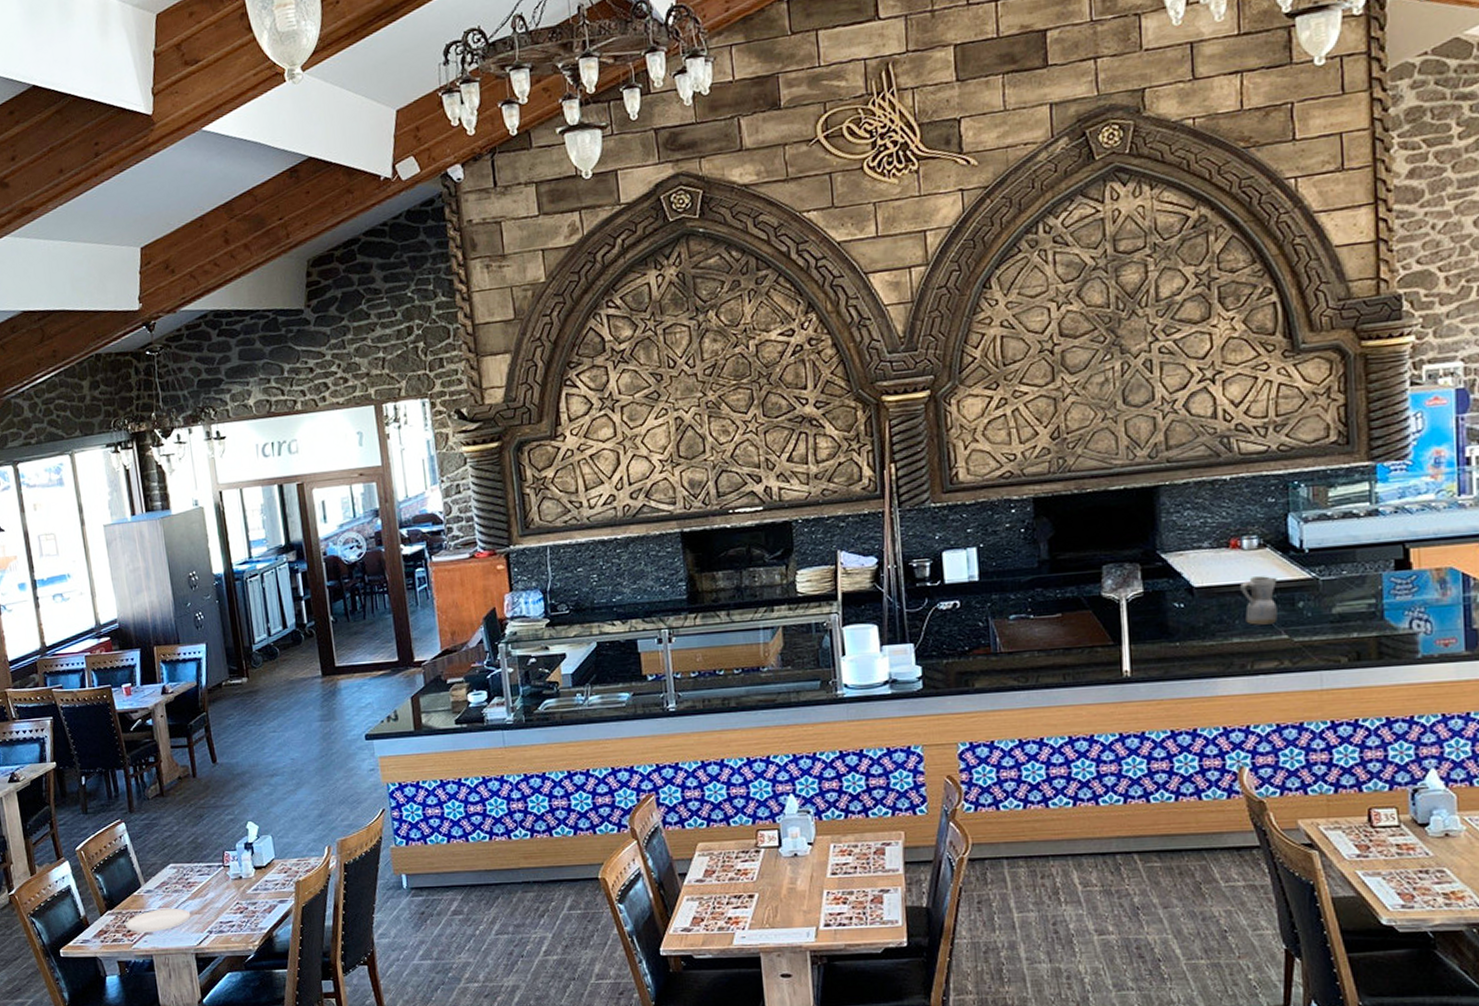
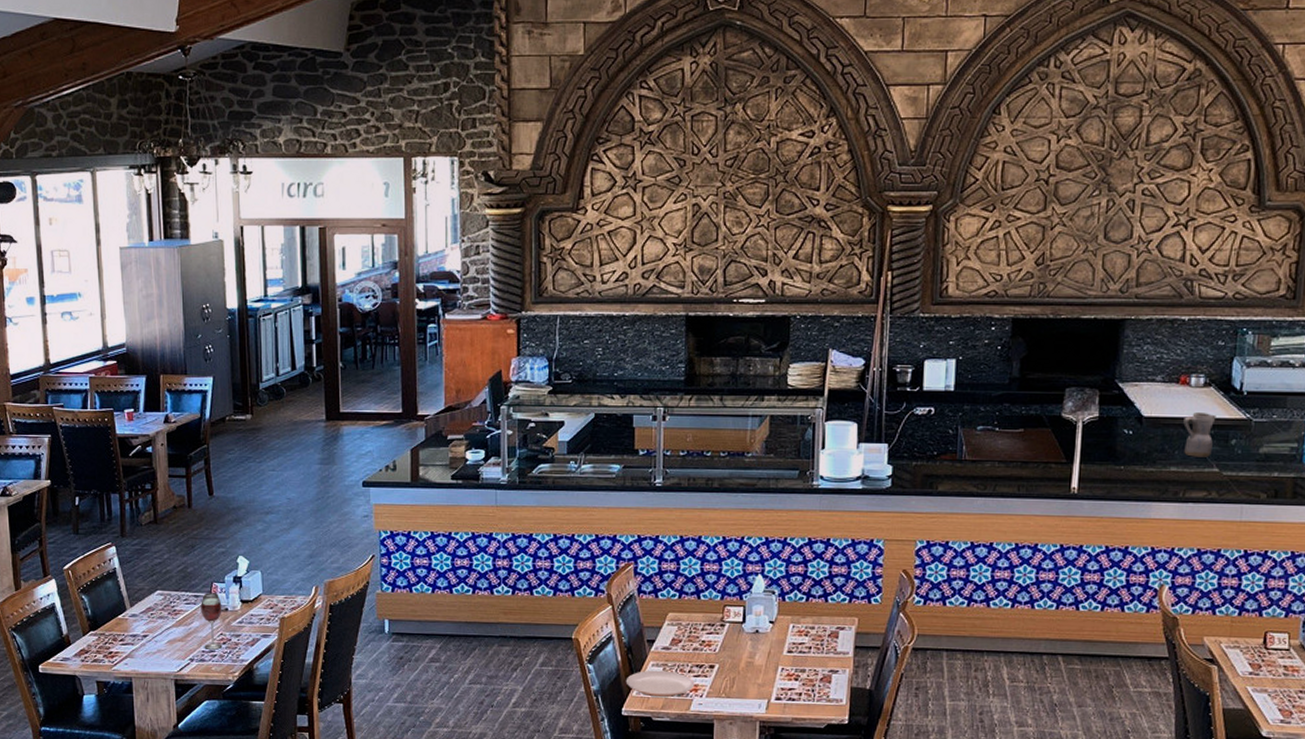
plate: present [125,908,191,933] -> none [107,633,174,656]
wineglass: none [214,862,240,920] -> present [201,593,223,650]
plate: none [660,904,735,934] -> present [625,670,695,698]

